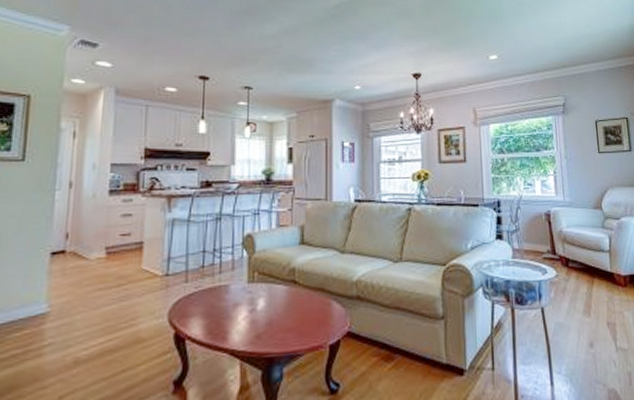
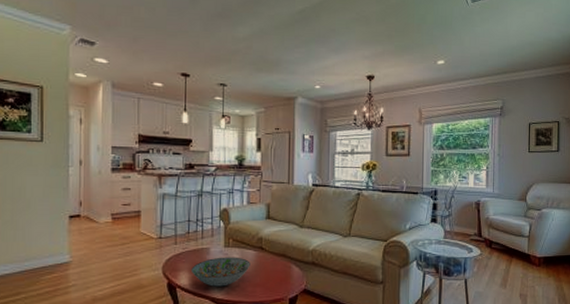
decorative bowl: none [206,294,280,336] -> present [191,257,250,287]

